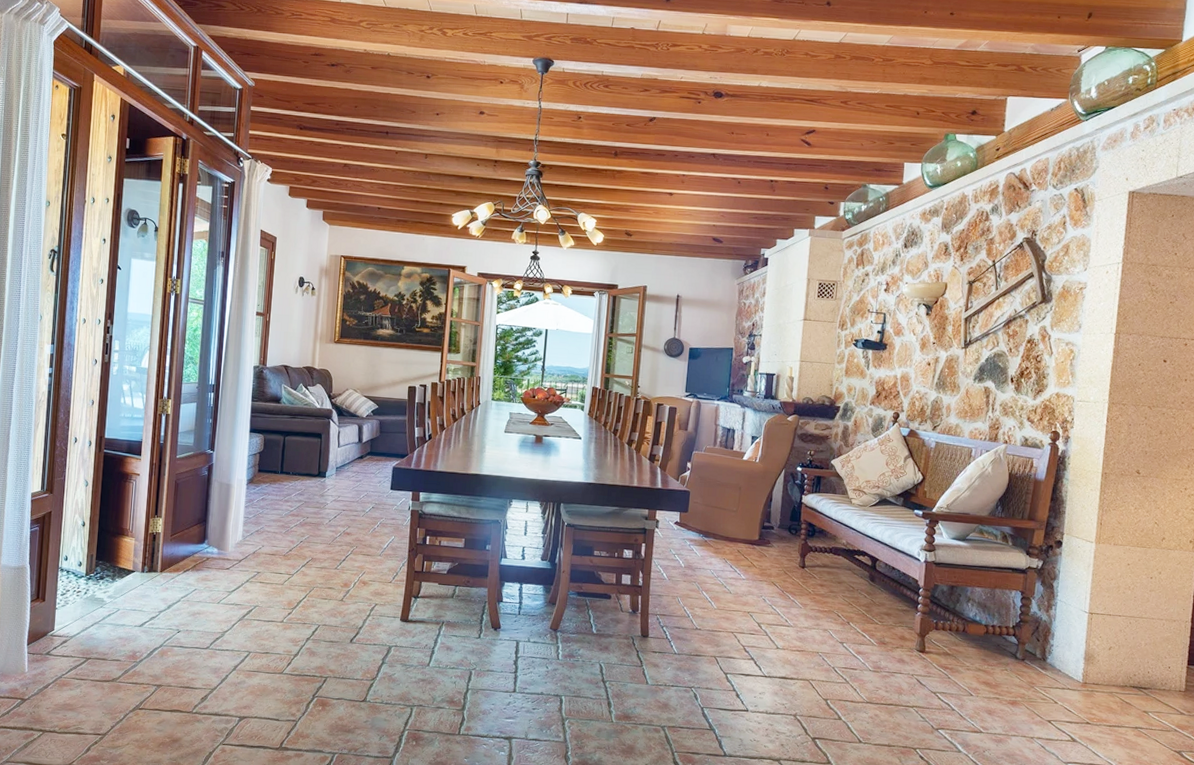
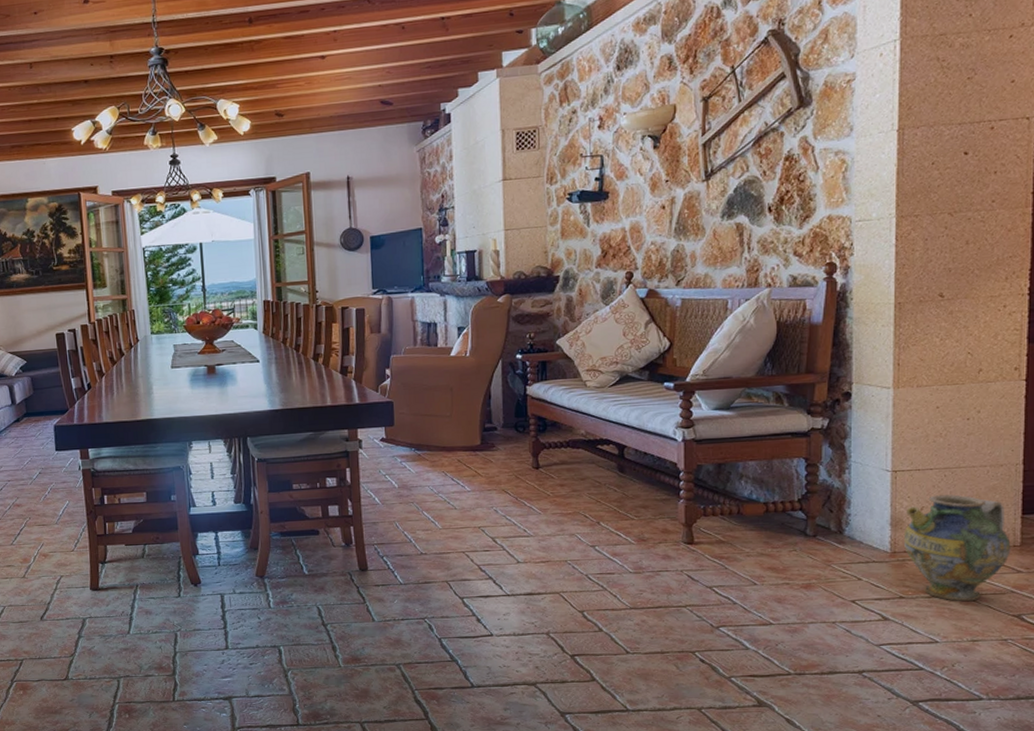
ceramic jug: none [1093,638,1177,734] -> present [903,494,1011,602]

